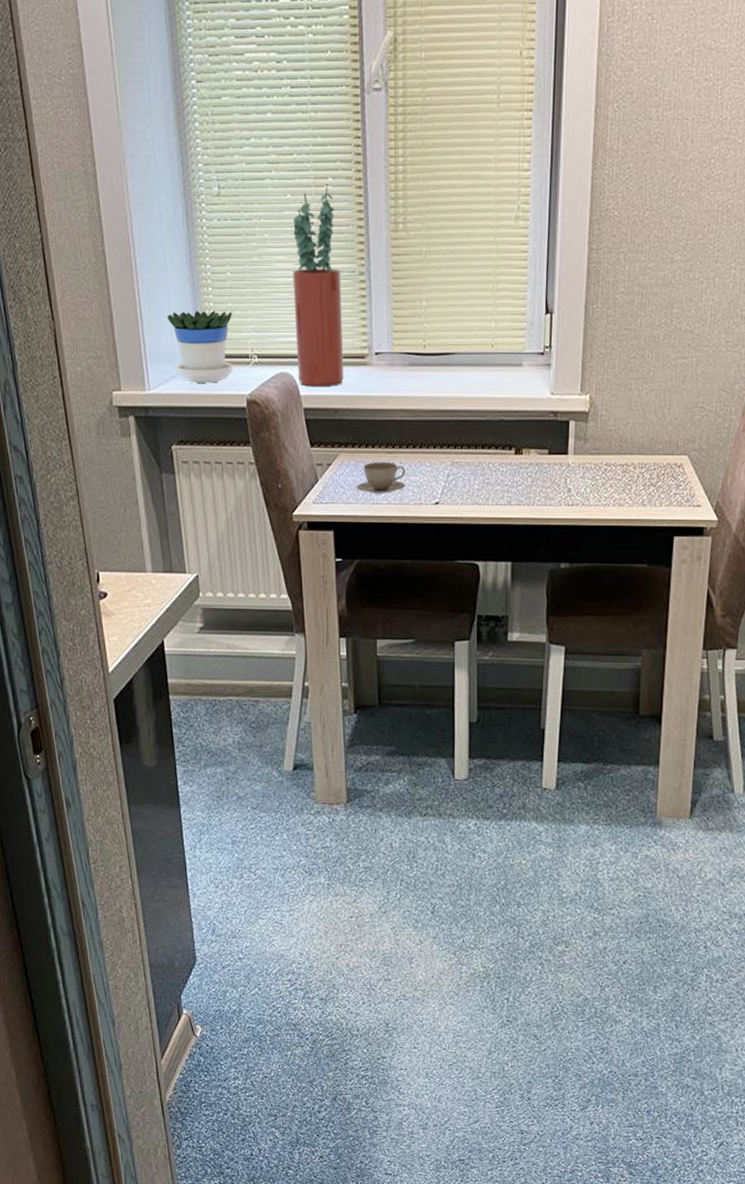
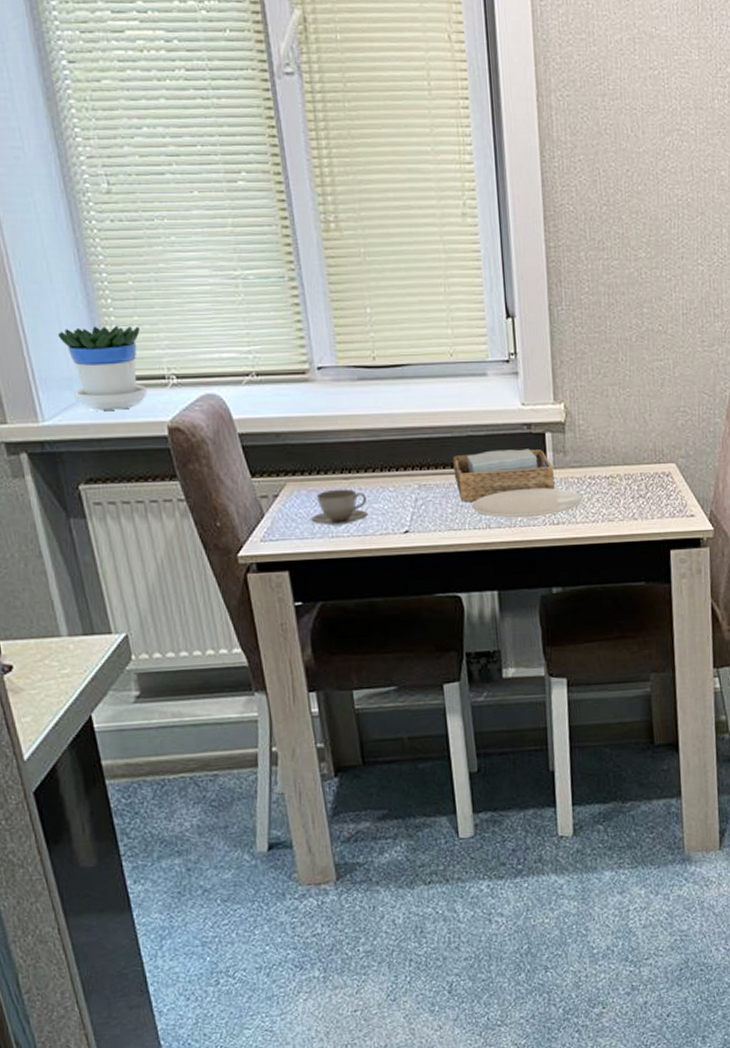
vase: present [292,183,344,387] -> none [204,178,283,409]
napkin holder: none [484,434,574,480] -> present [453,449,555,502]
plate: none [496,470,598,498] -> present [471,487,583,518]

